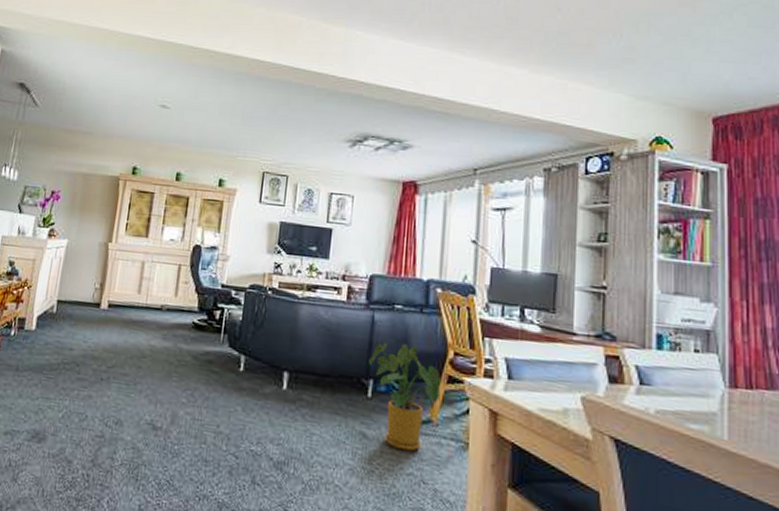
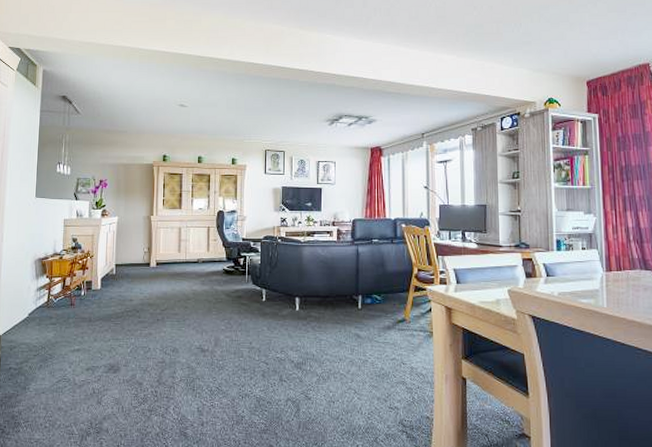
house plant: present [369,342,442,452] -> none [357,267,410,343]

